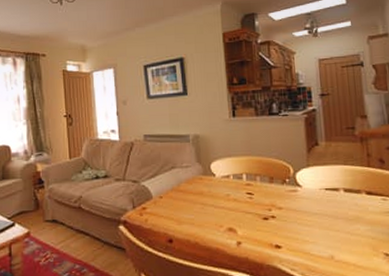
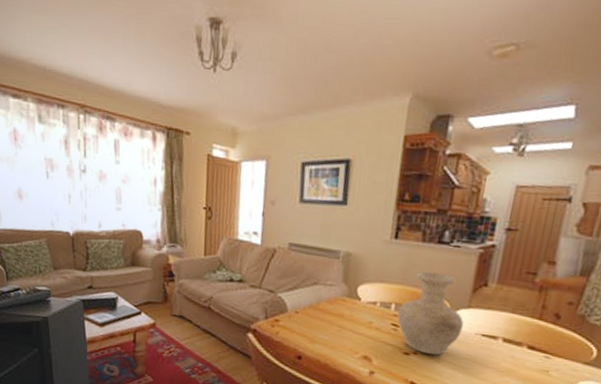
vase: none [249,140,308,216] -> present [397,271,464,355]

